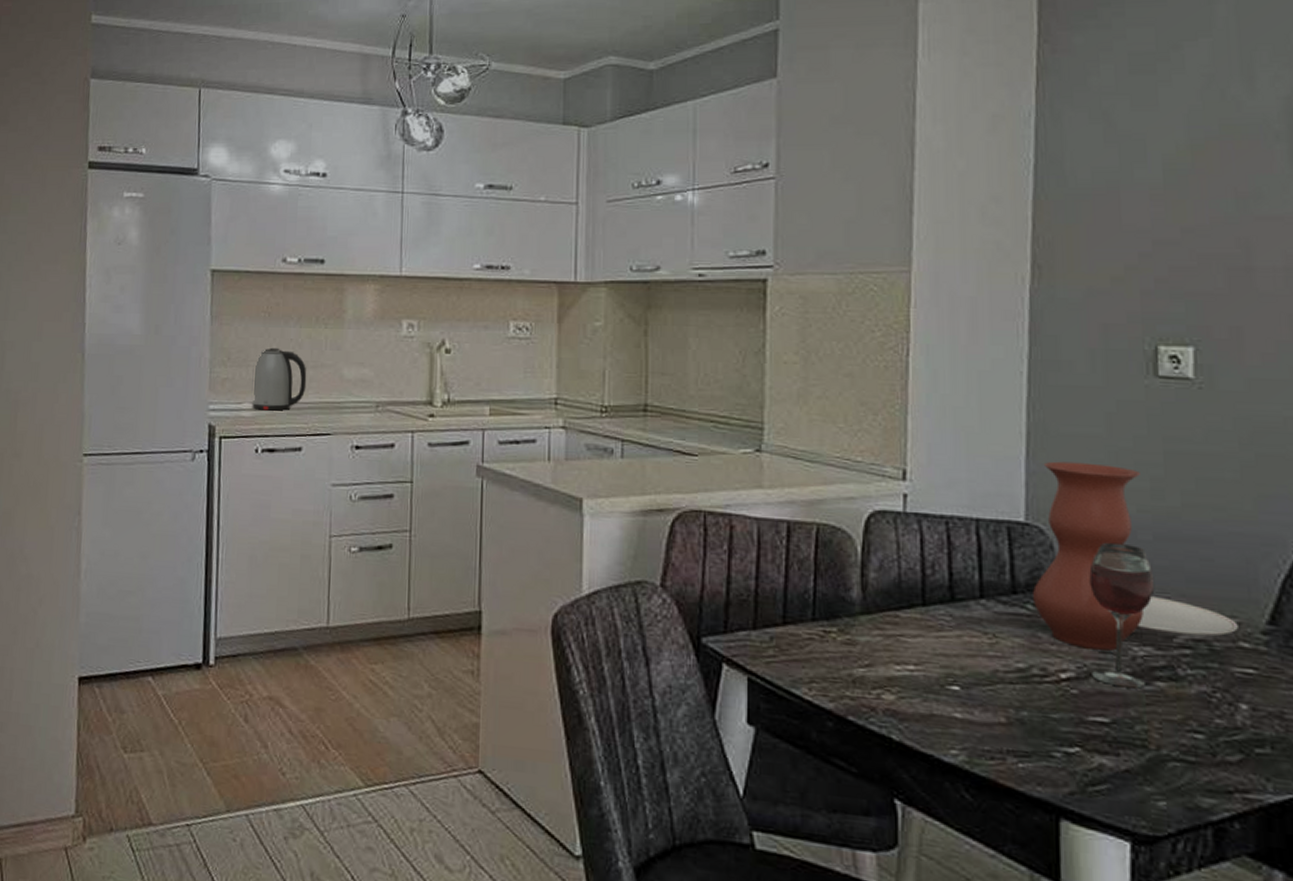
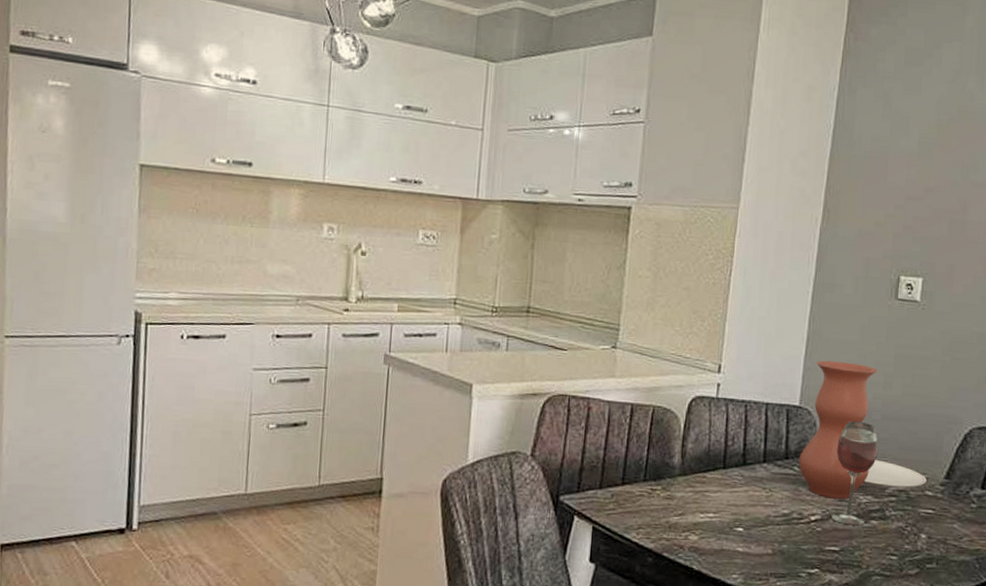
kettle: present [251,347,307,412] -> none [178,242,233,302]

